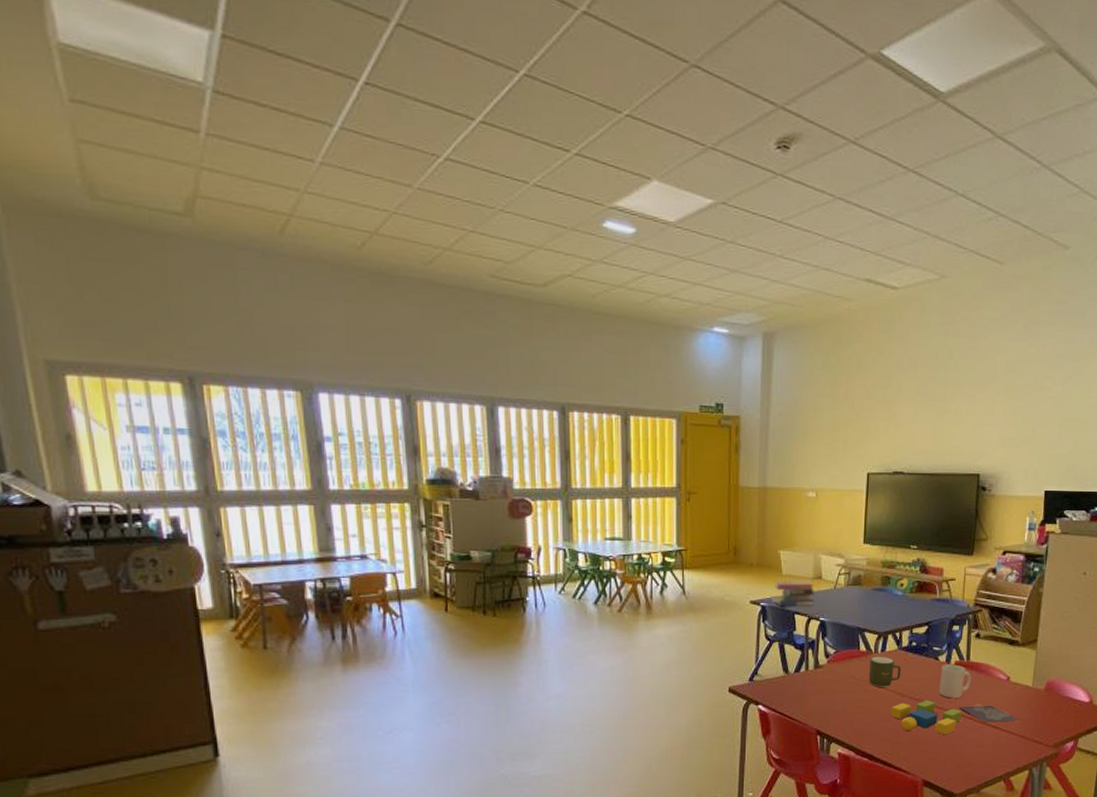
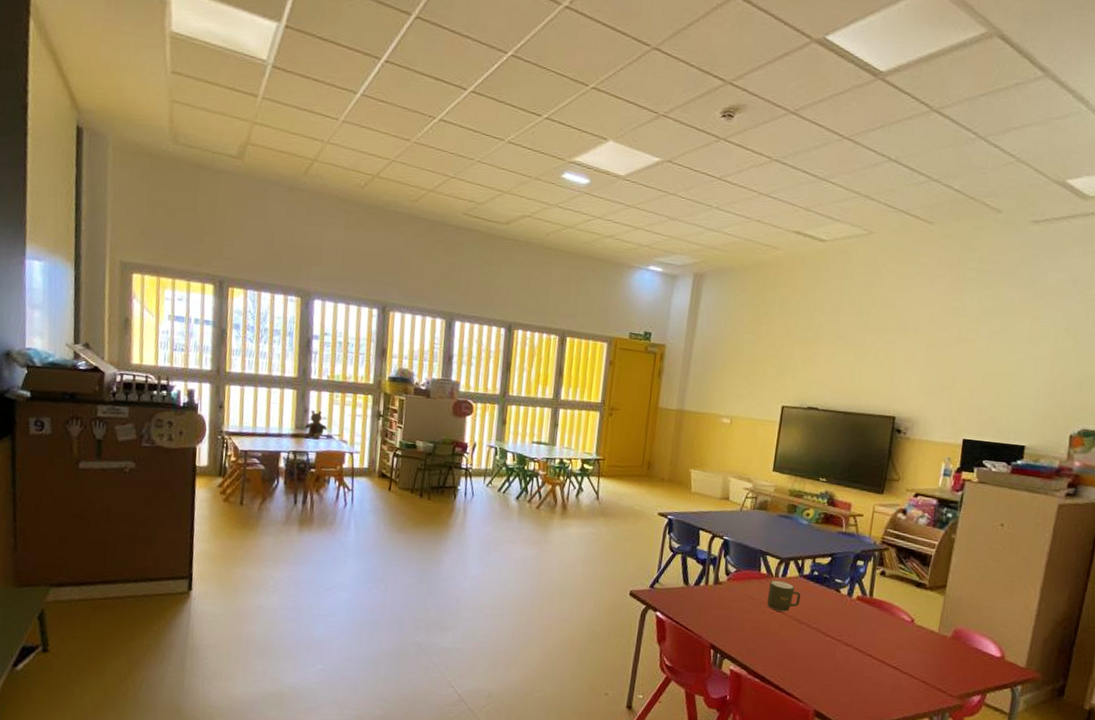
stuffed animal: none [330,528,360,562] -> present [303,410,328,440]
books: present [769,581,814,607] -> none [677,497,721,524]
toy blocks: present [891,699,962,735] -> none [786,629,861,668]
cup: present [939,664,972,699] -> none [838,597,874,634]
paper sheet: present [959,704,1020,739] -> none [858,642,923,681]

